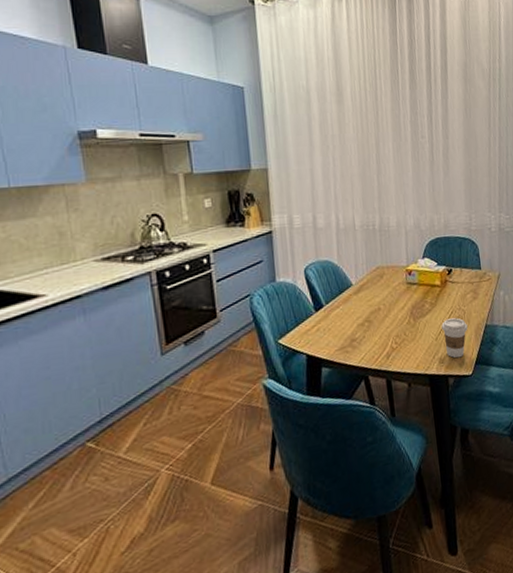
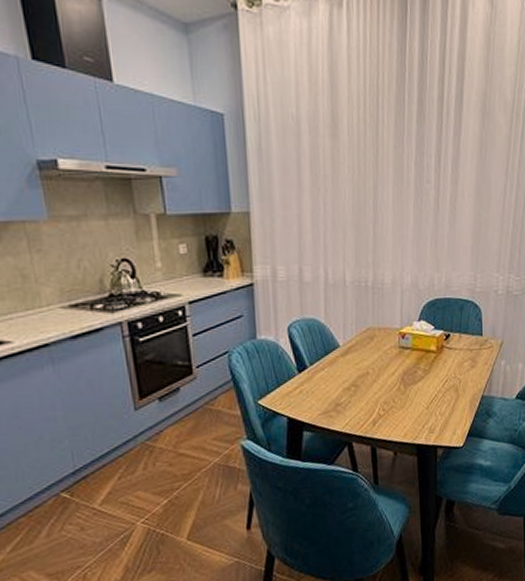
coffee cup: present [441,317,468,358] -> none [434,386,462,429]

